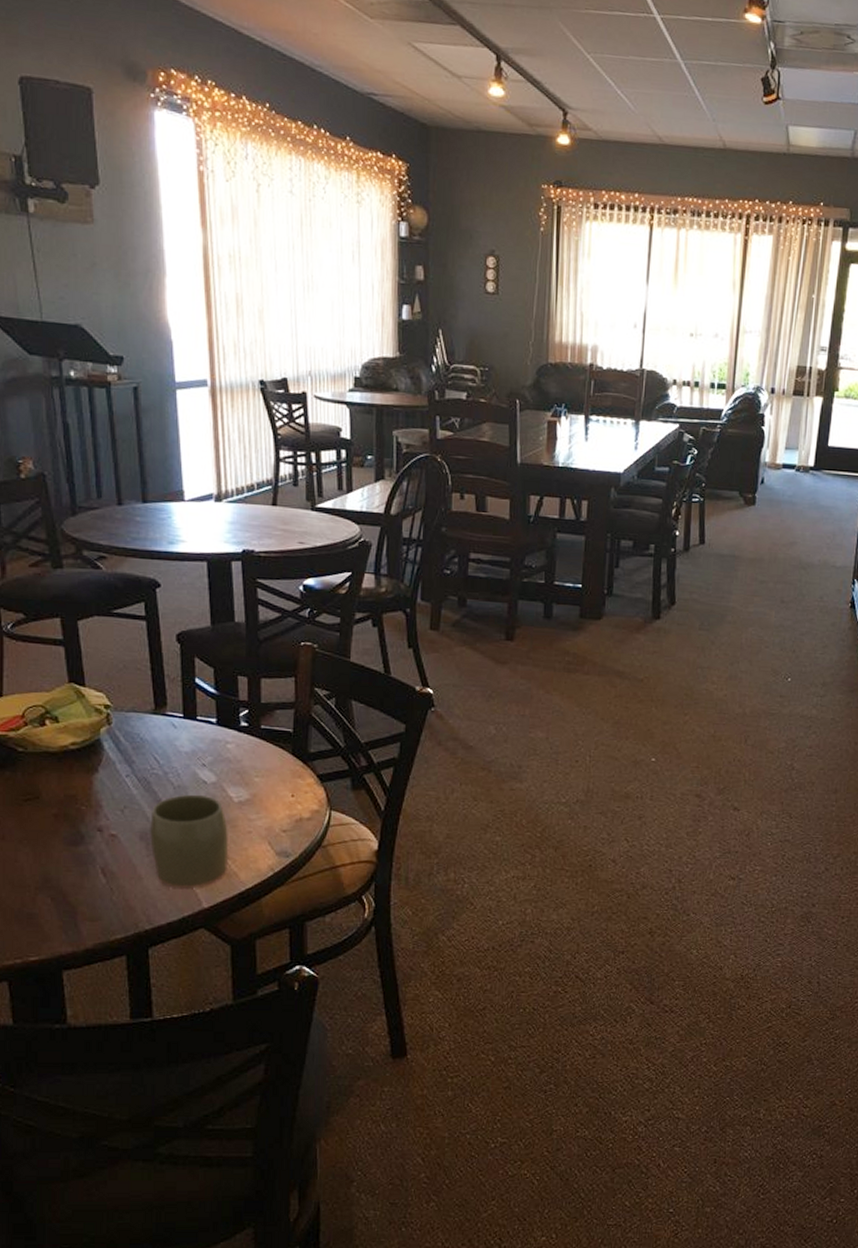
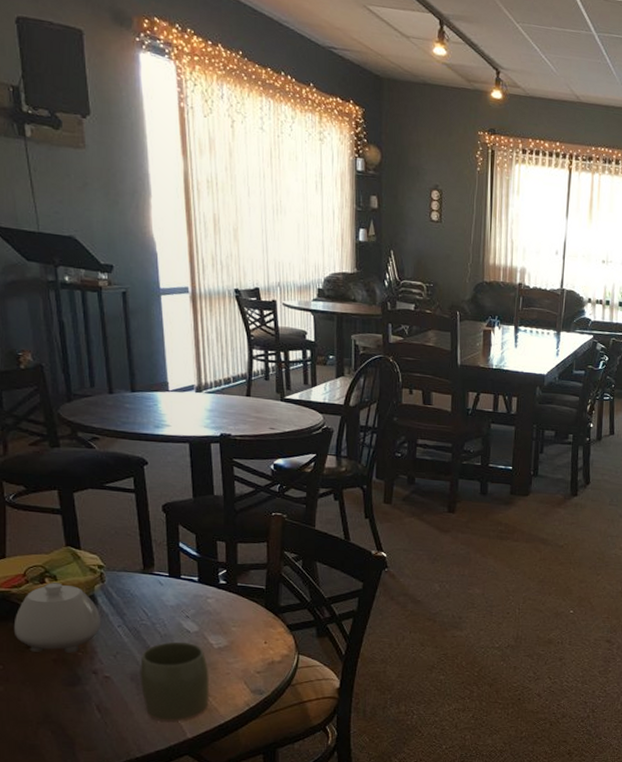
sugar bowl: none [10,725,109,807] -> present [13,582,103,653]

